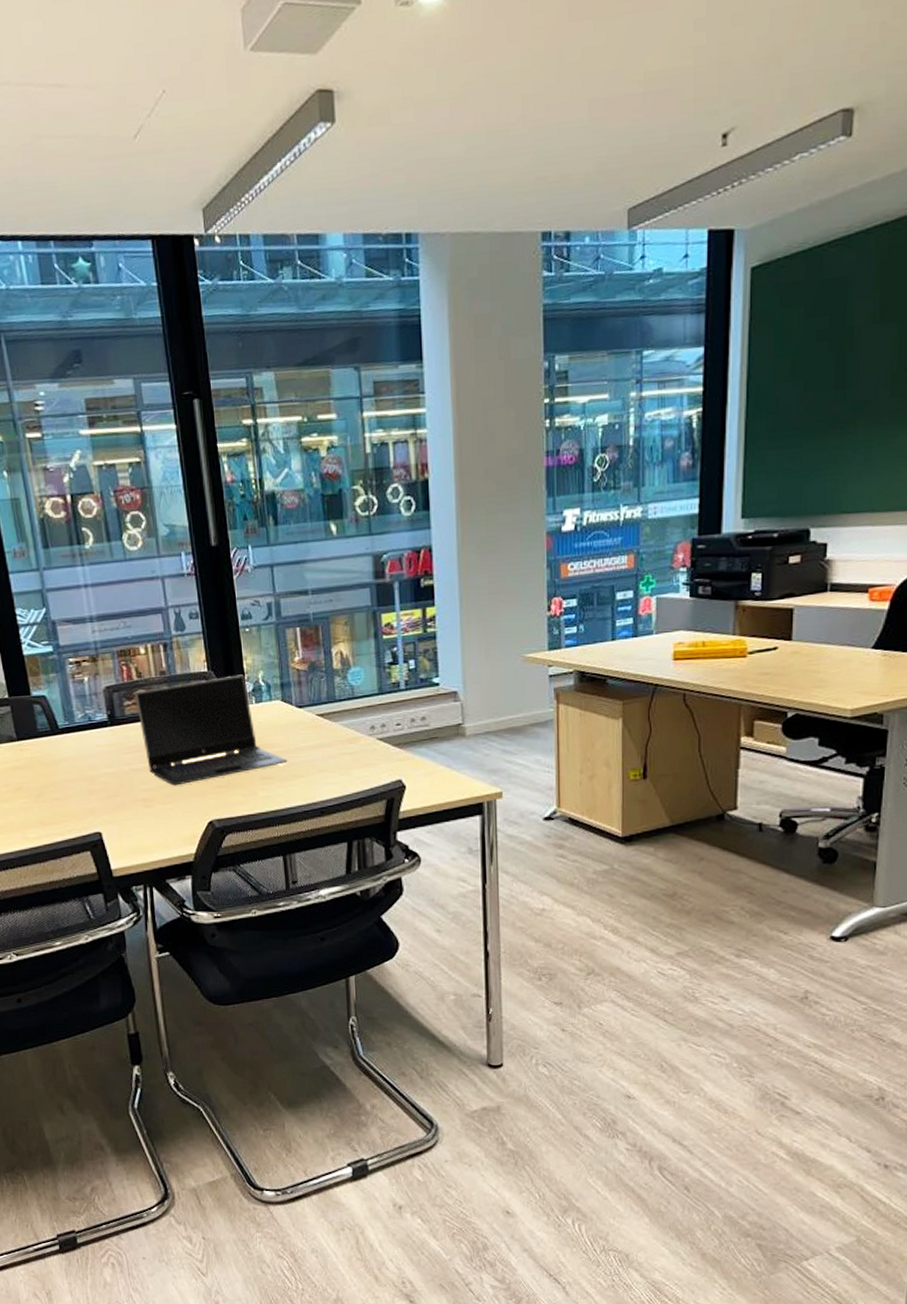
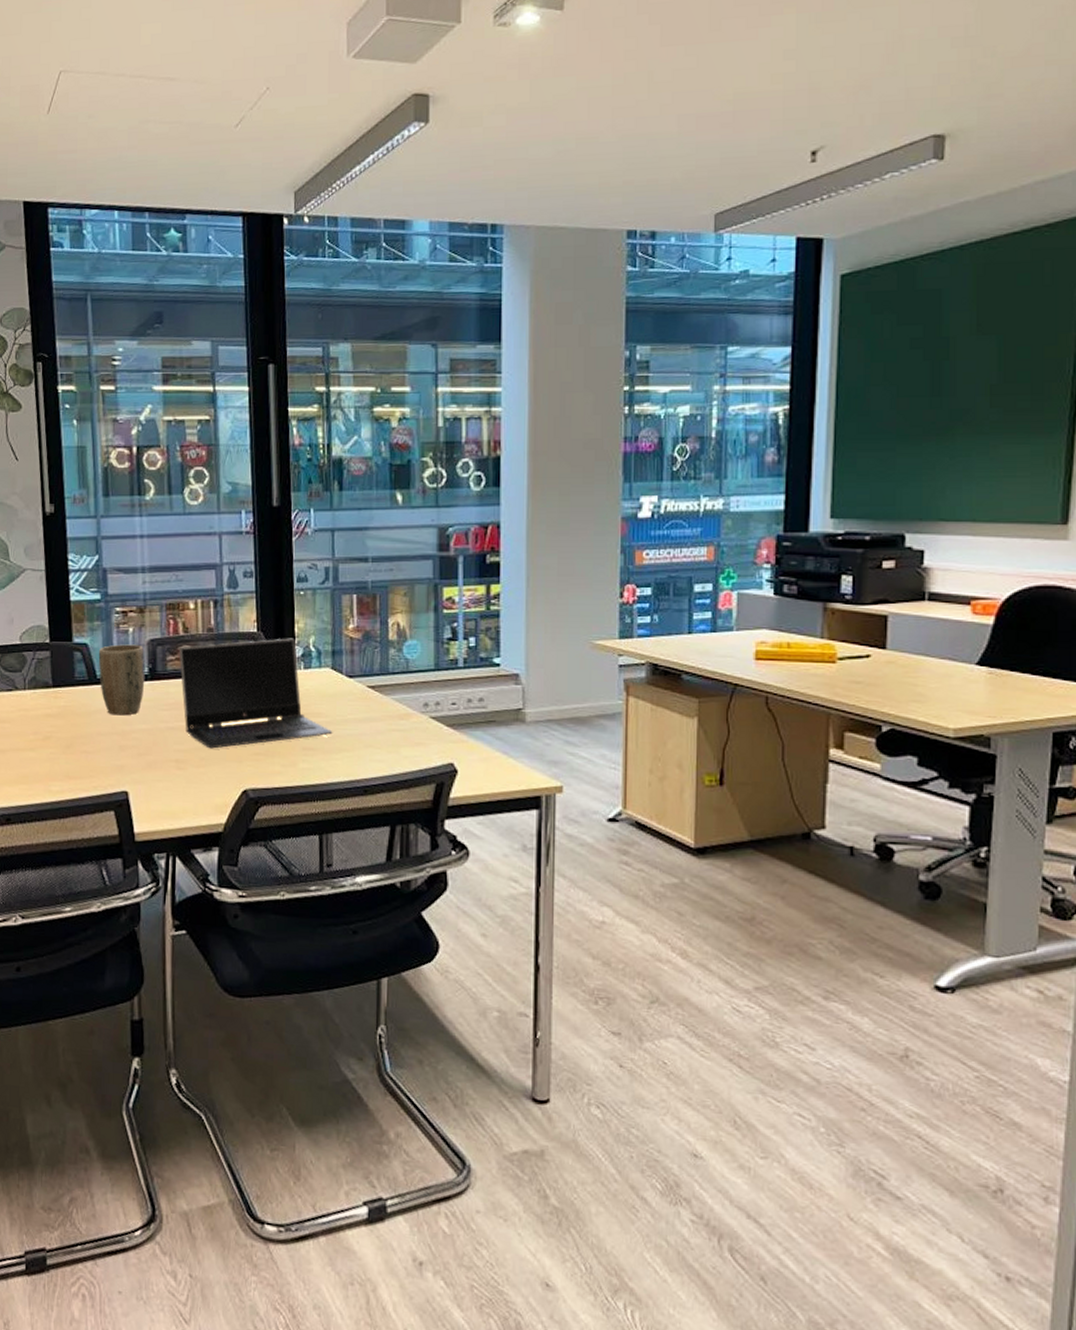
plant pot: none [57,693,106,762] -> present [98,644,145,716]

